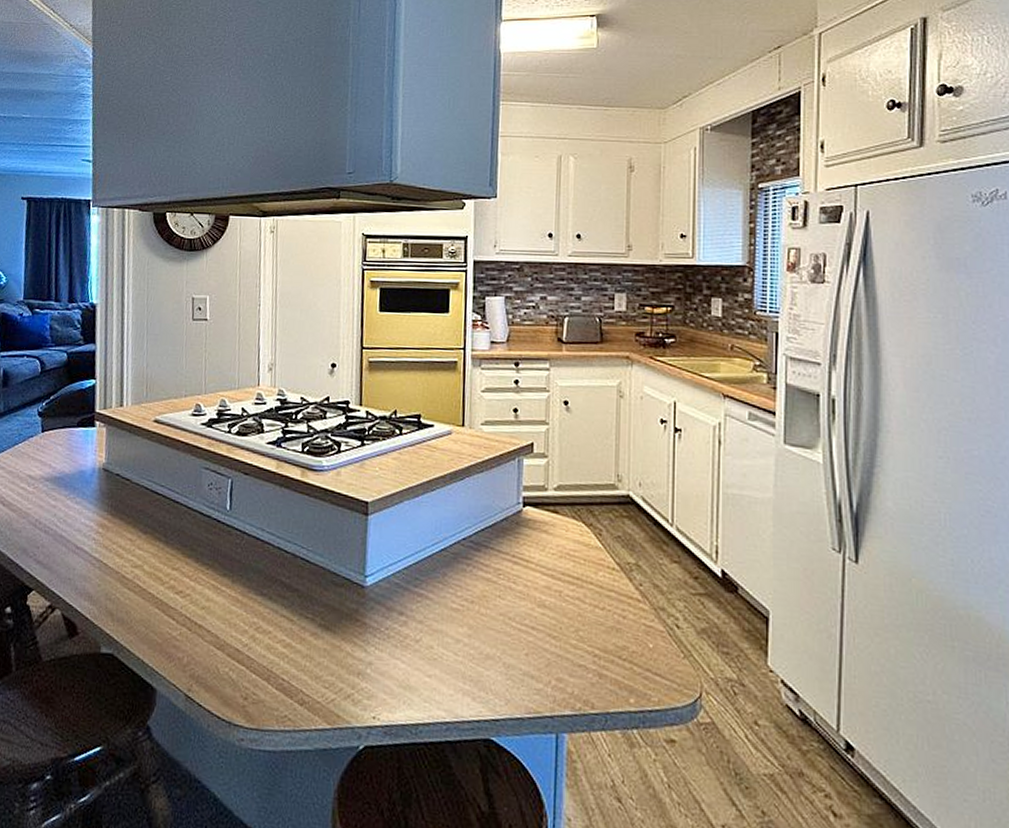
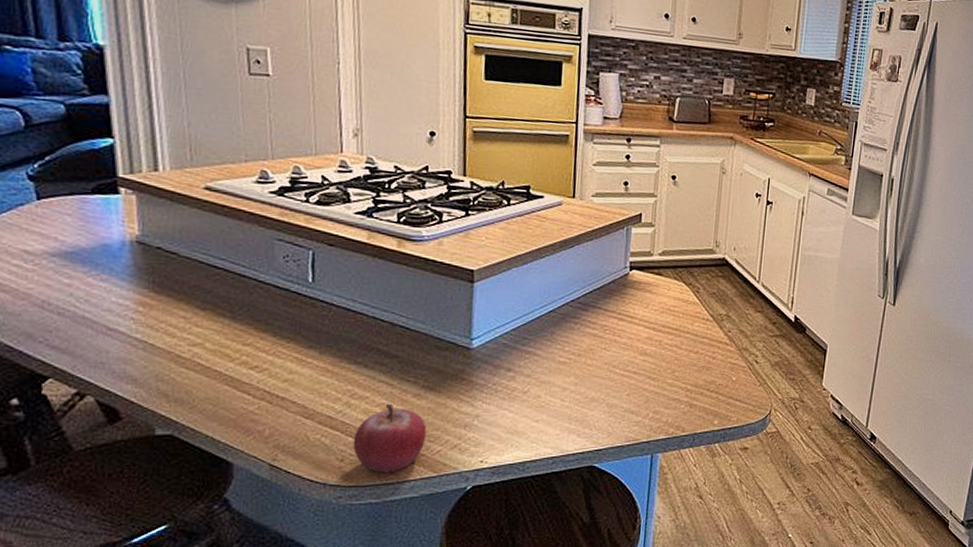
fruit: none [255,640,323,720] -> present [353,403,427,474]

